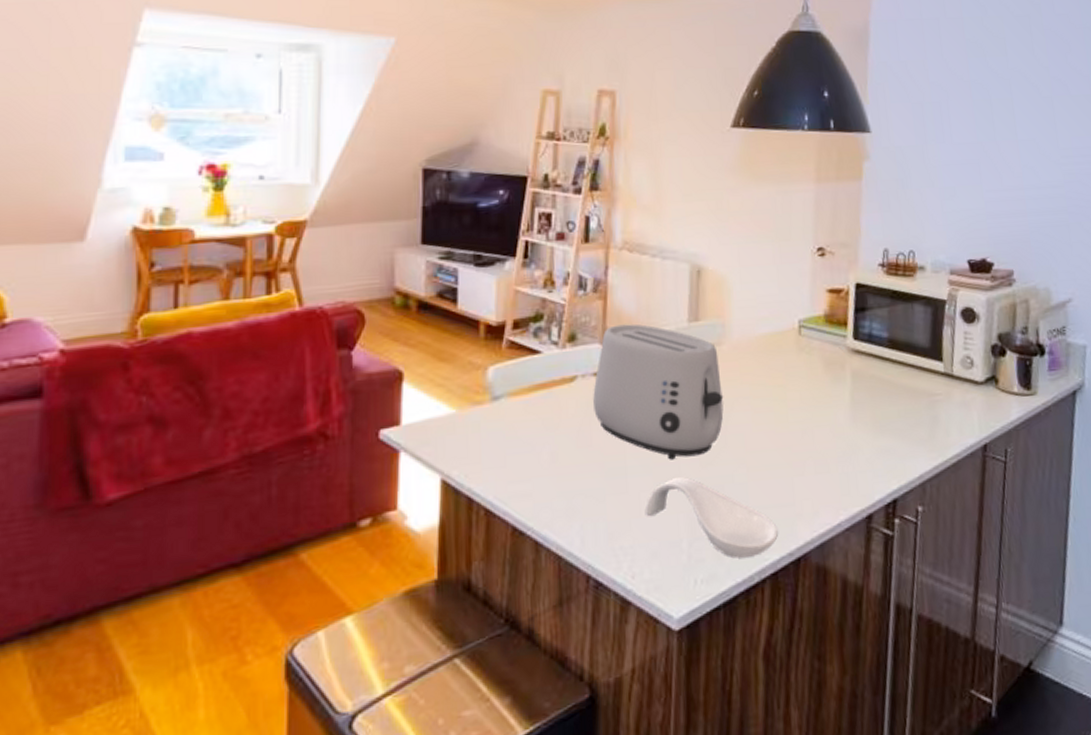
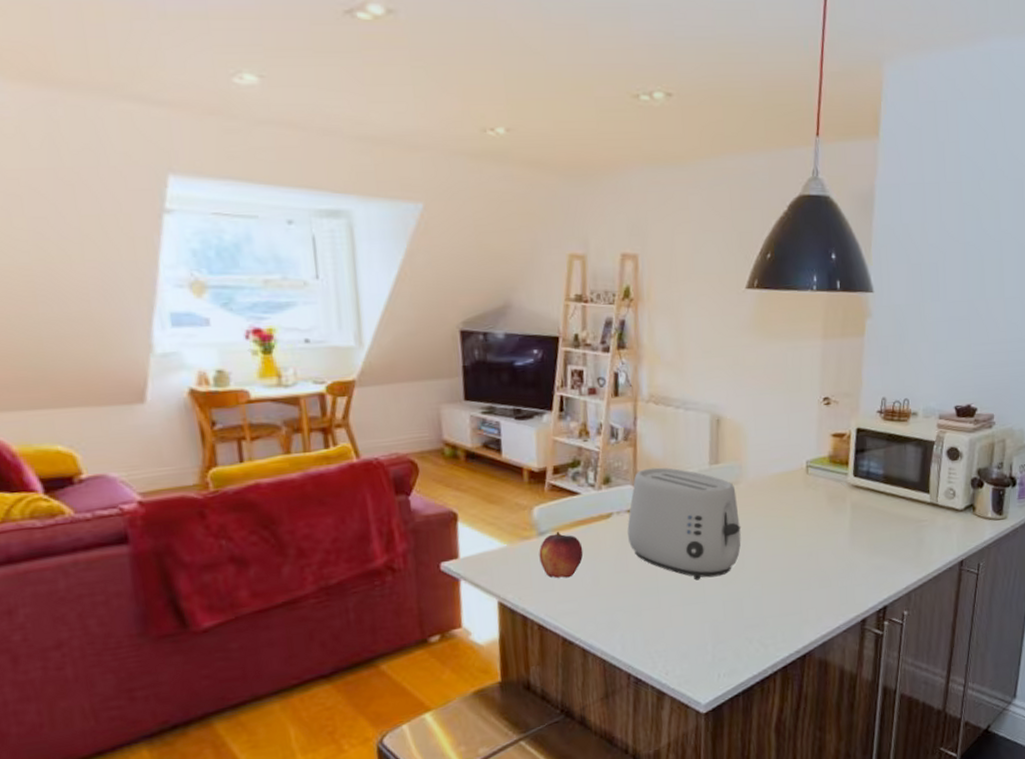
fruit: none [491,395,542,453] -> present [539,531,584,578]
spoon rest: present [644,477,778,558] -> none [675,594,787,657]

